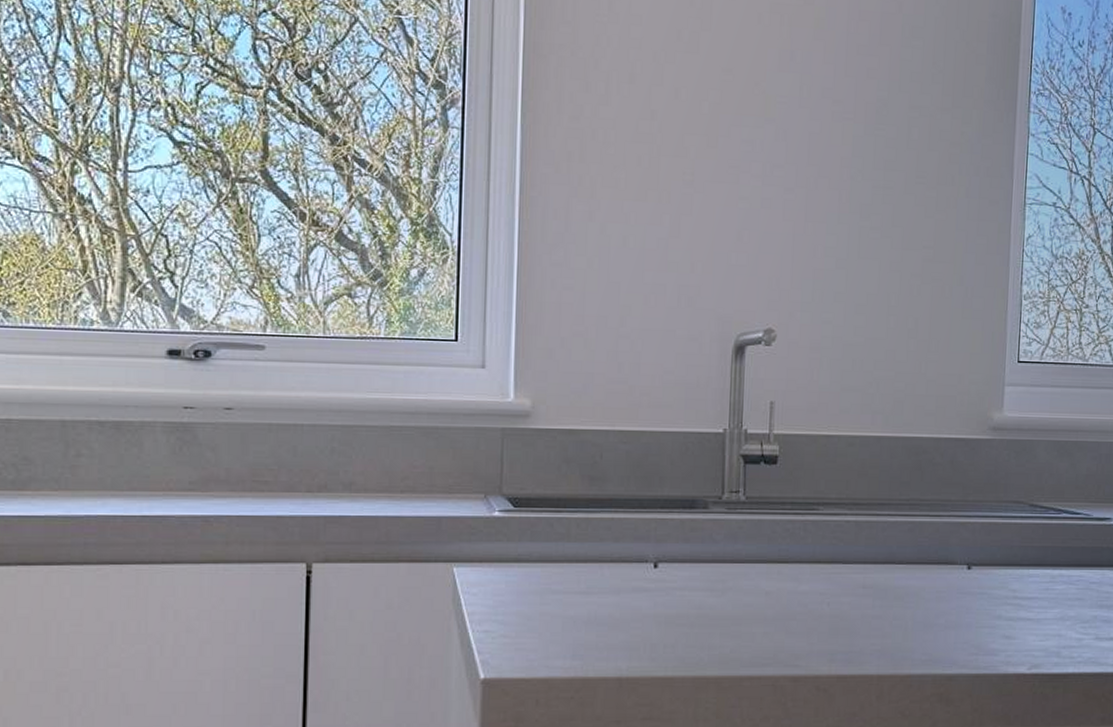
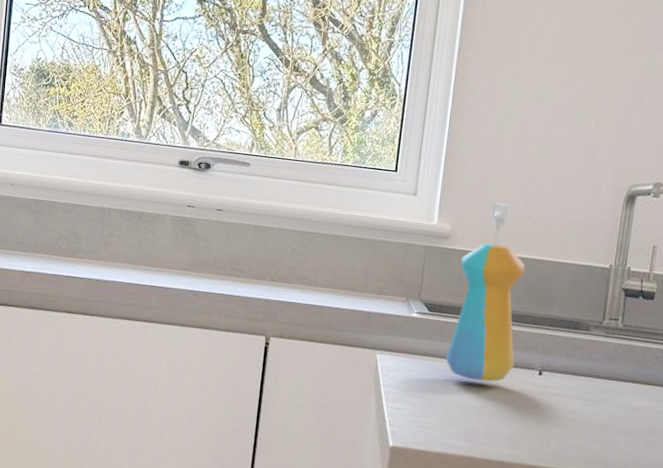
soap dispenser: none [539,368,625,583] -> present [445,202,525,382]

